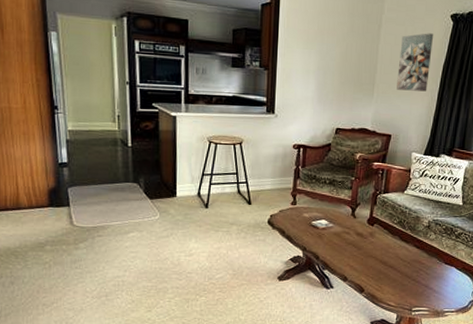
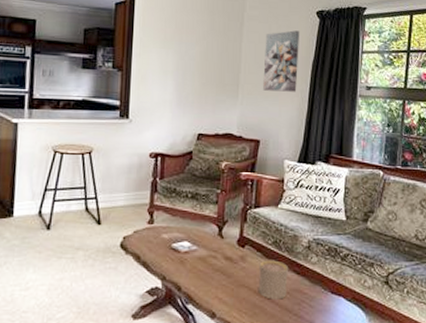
cup: none [384,236,411,268] -> present [259,260,289,300]

